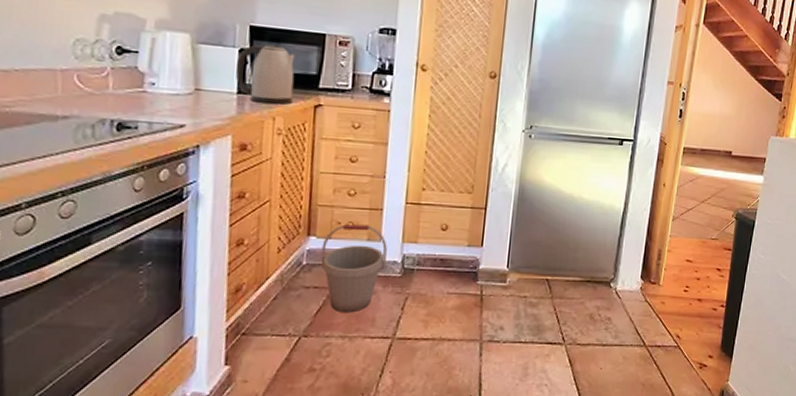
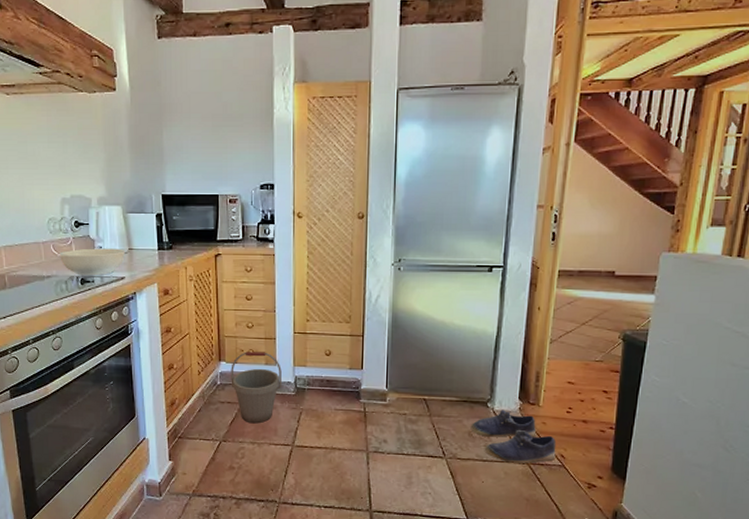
bowl: none [86,83,191,121] -> present [59,248,126,276]
kettle: present [236,44,295,105] -> none [156,207,198,256]
shoe: none [592,289,673,346] -> present [470,409,557,463]

